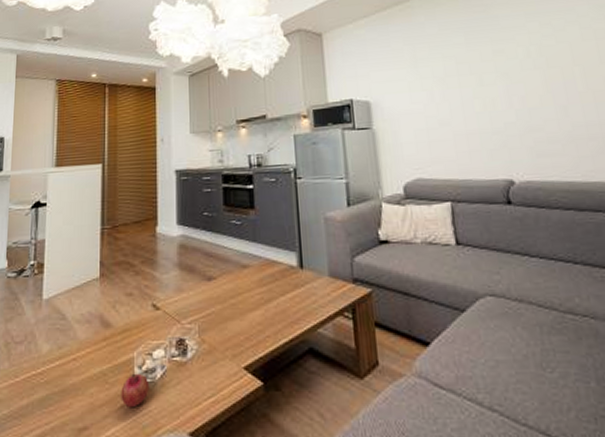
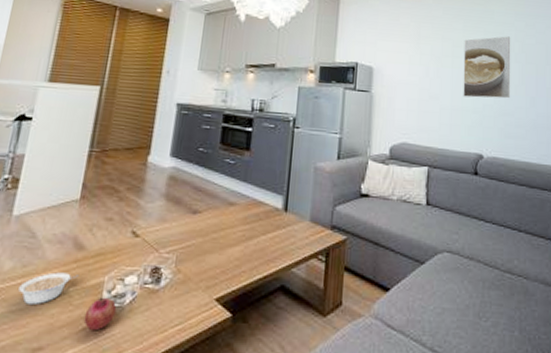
legume: none [58,351,110,385] -> present [19,272,80,304]
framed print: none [468,41,536,118] -> present [463,36,511,99]

